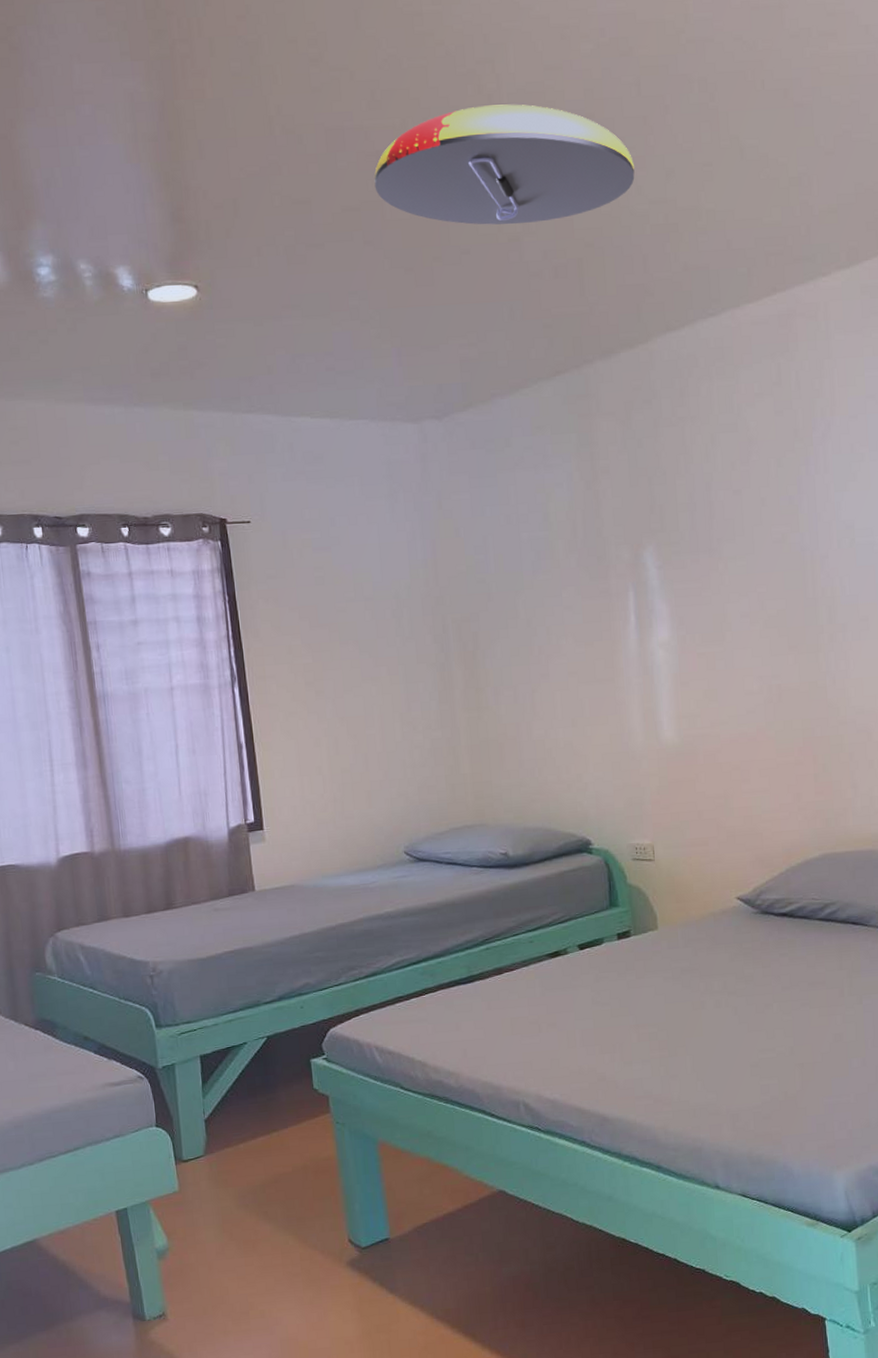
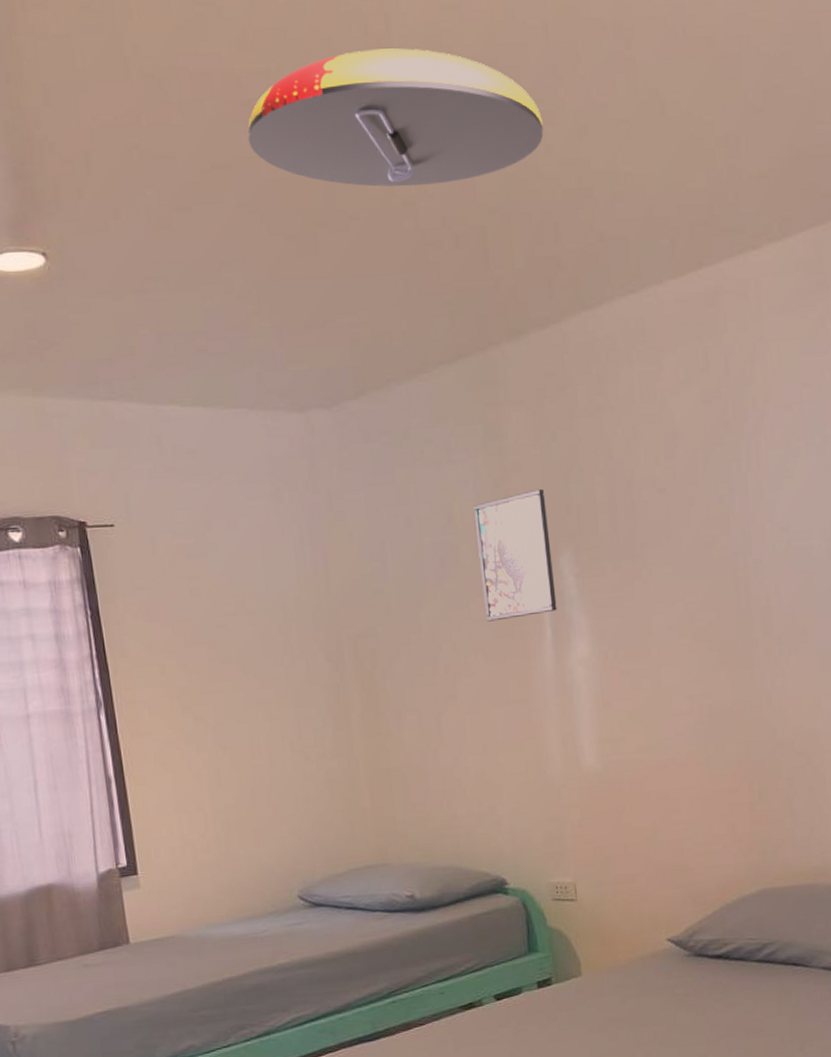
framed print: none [566,490,641,609] -> present [473,488,557,622]

